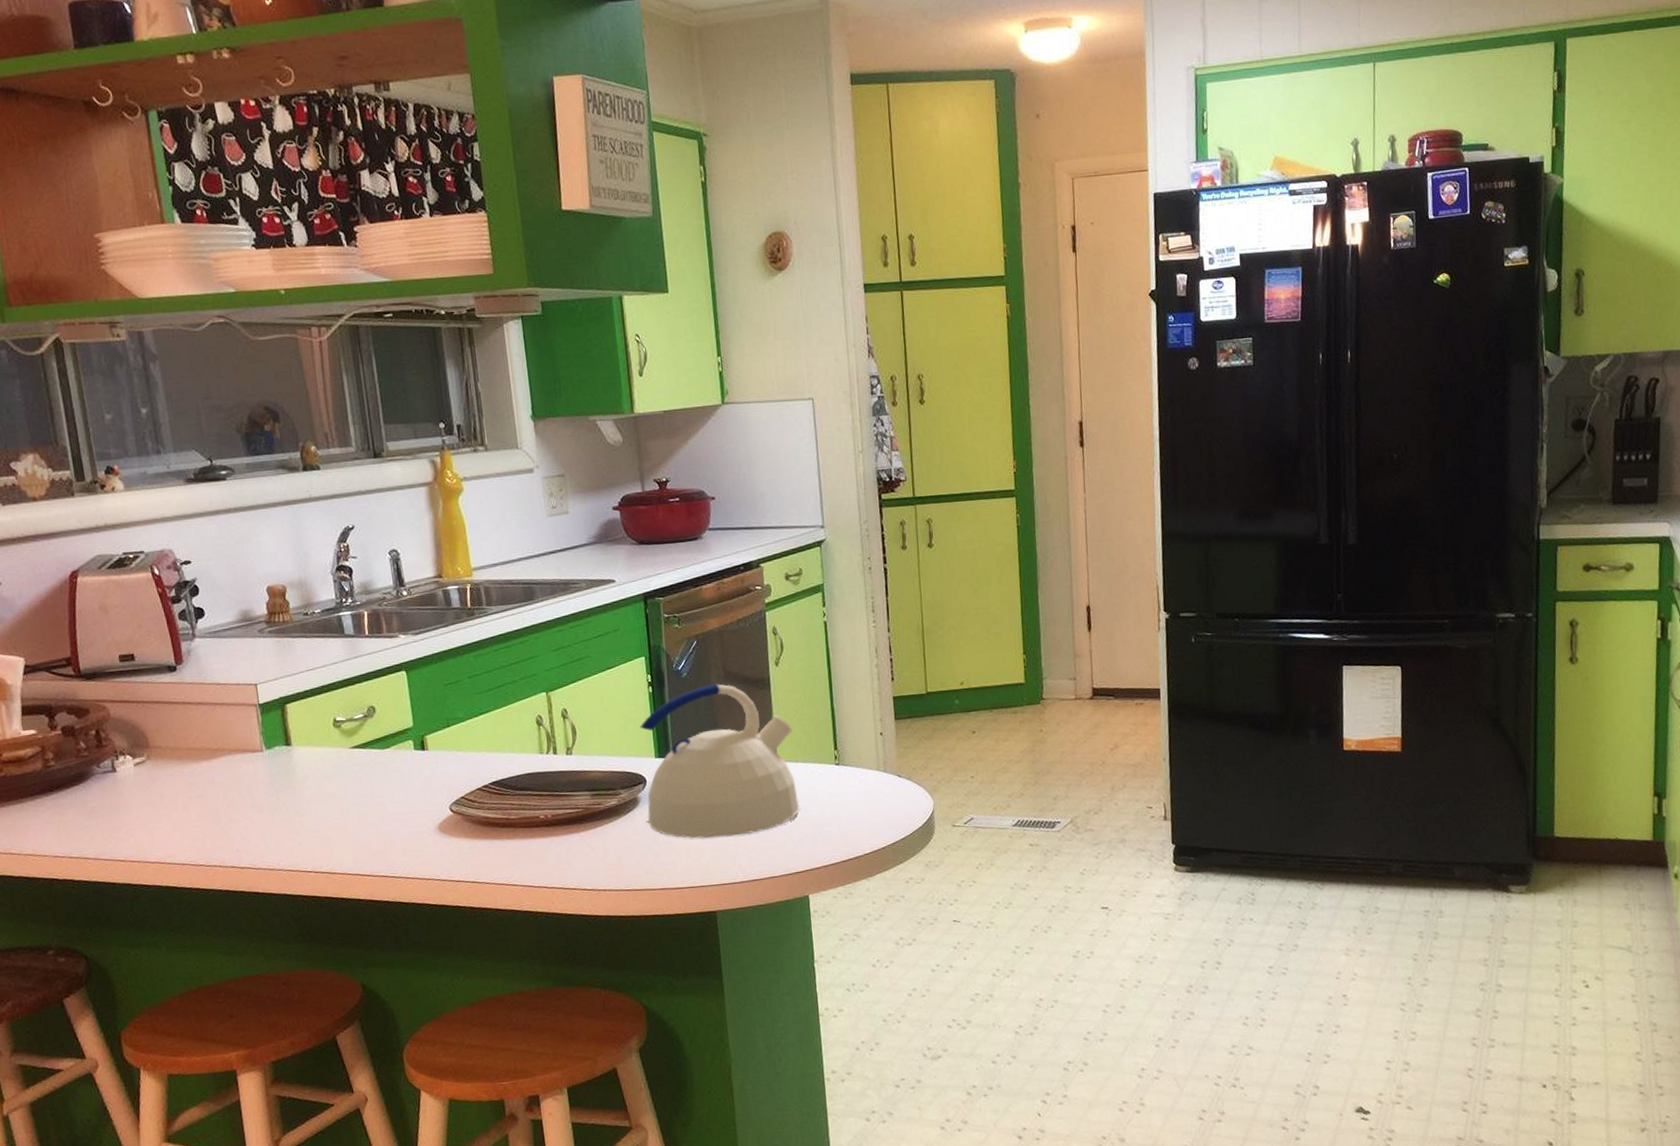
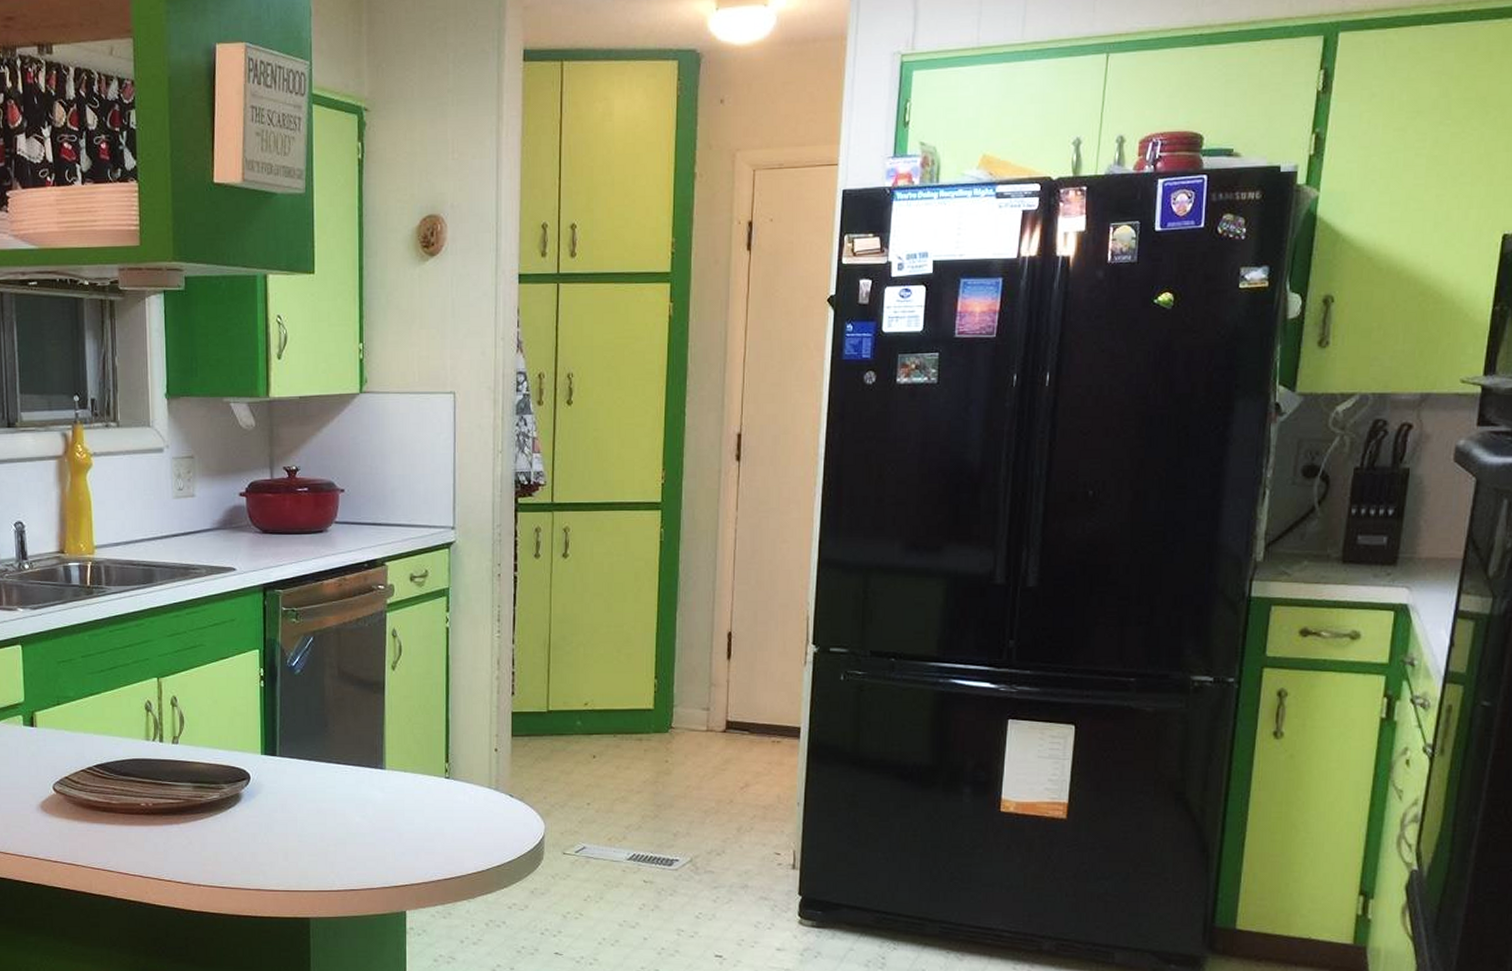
kettle: present [640,684,800,838] -> none [248,683,405,842]

